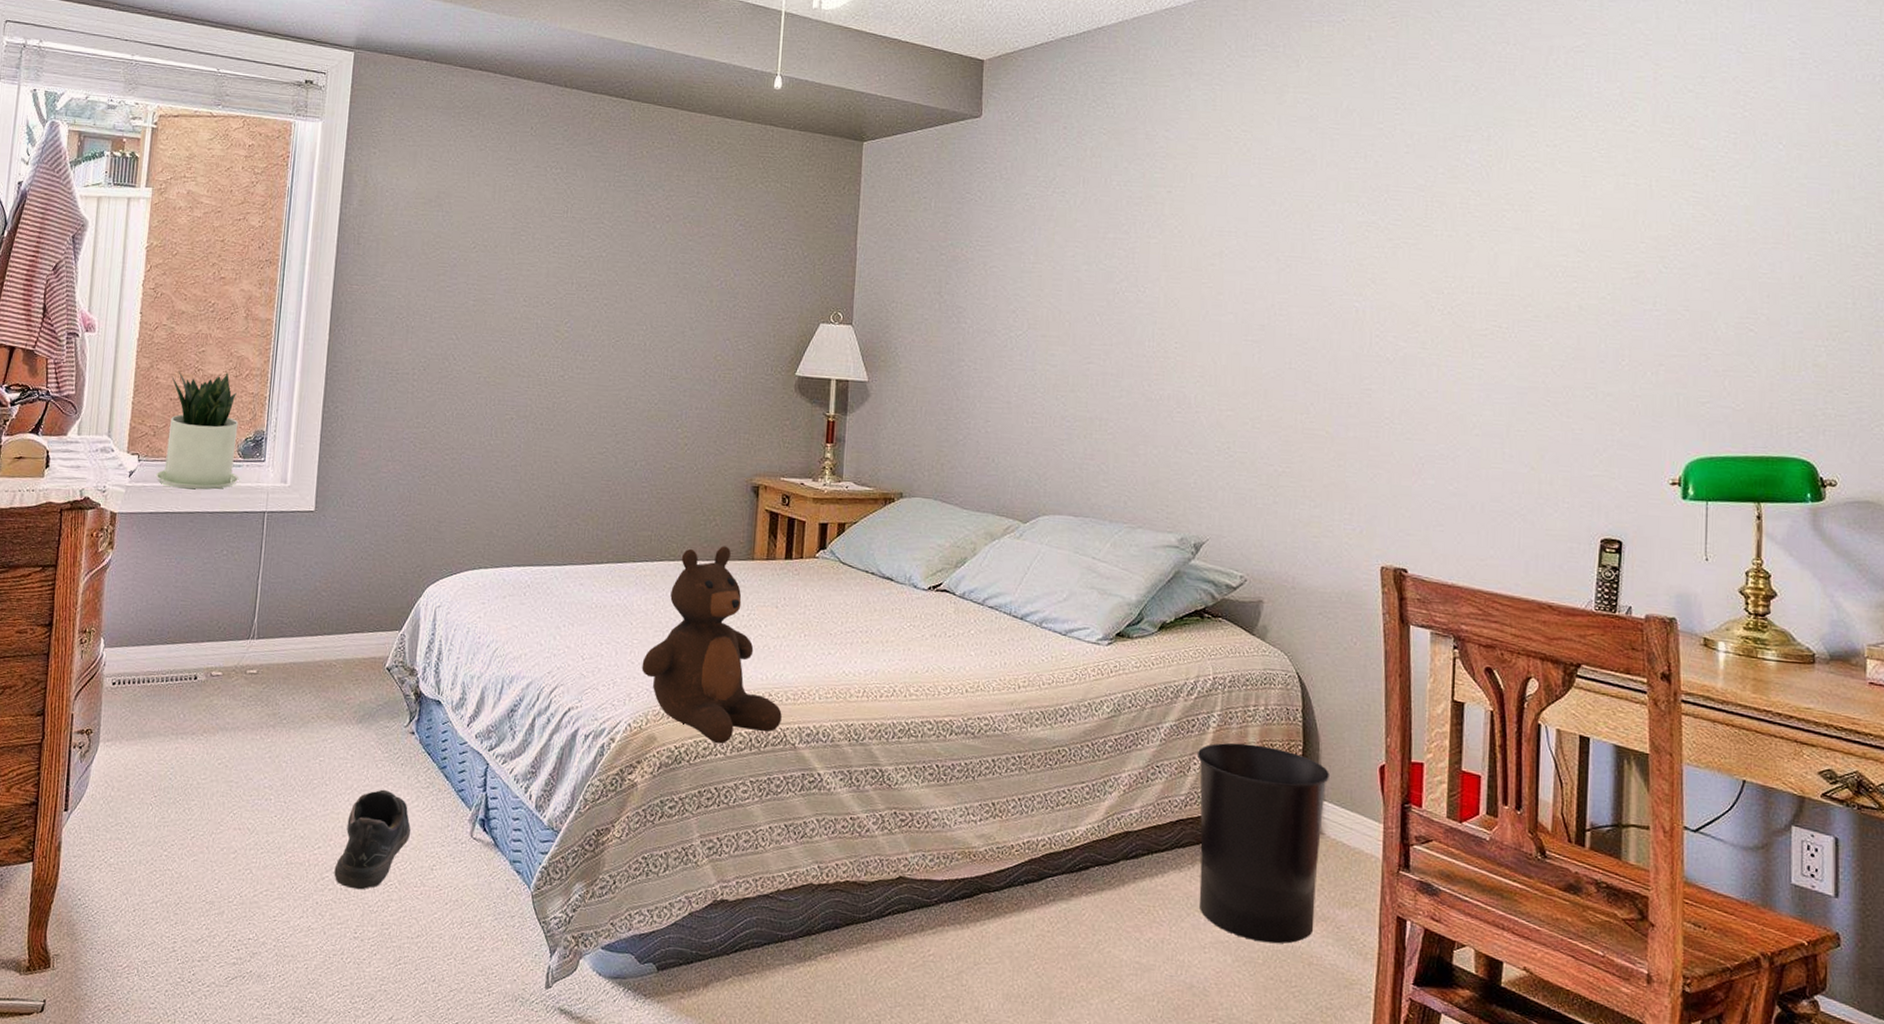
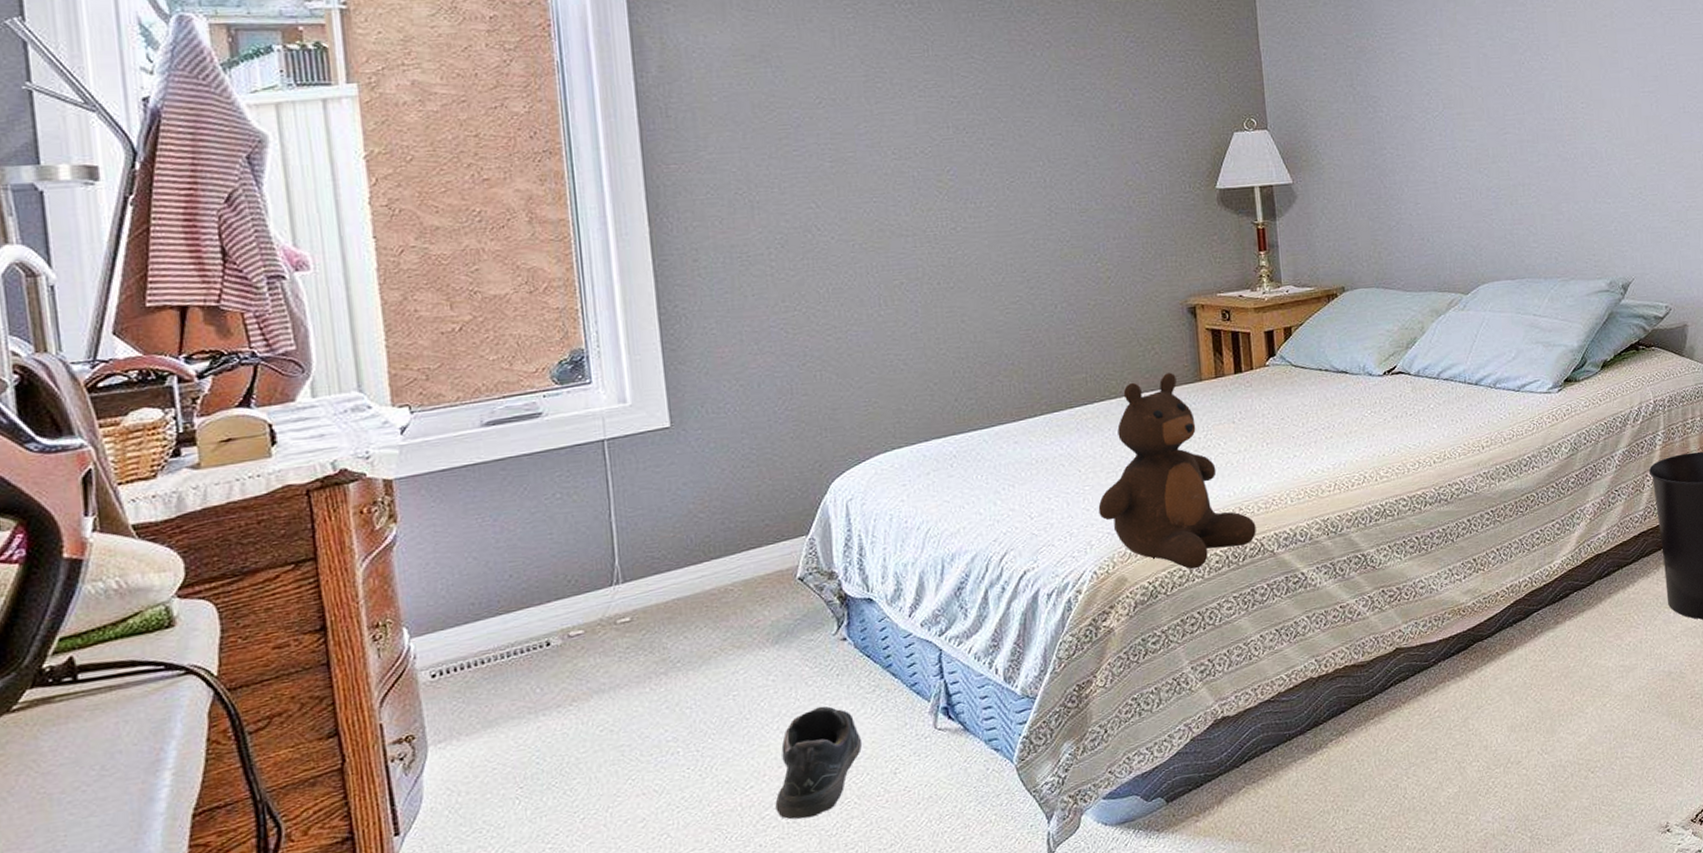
planter: present [156,370,239,490] -> none [437,290,560,435]

